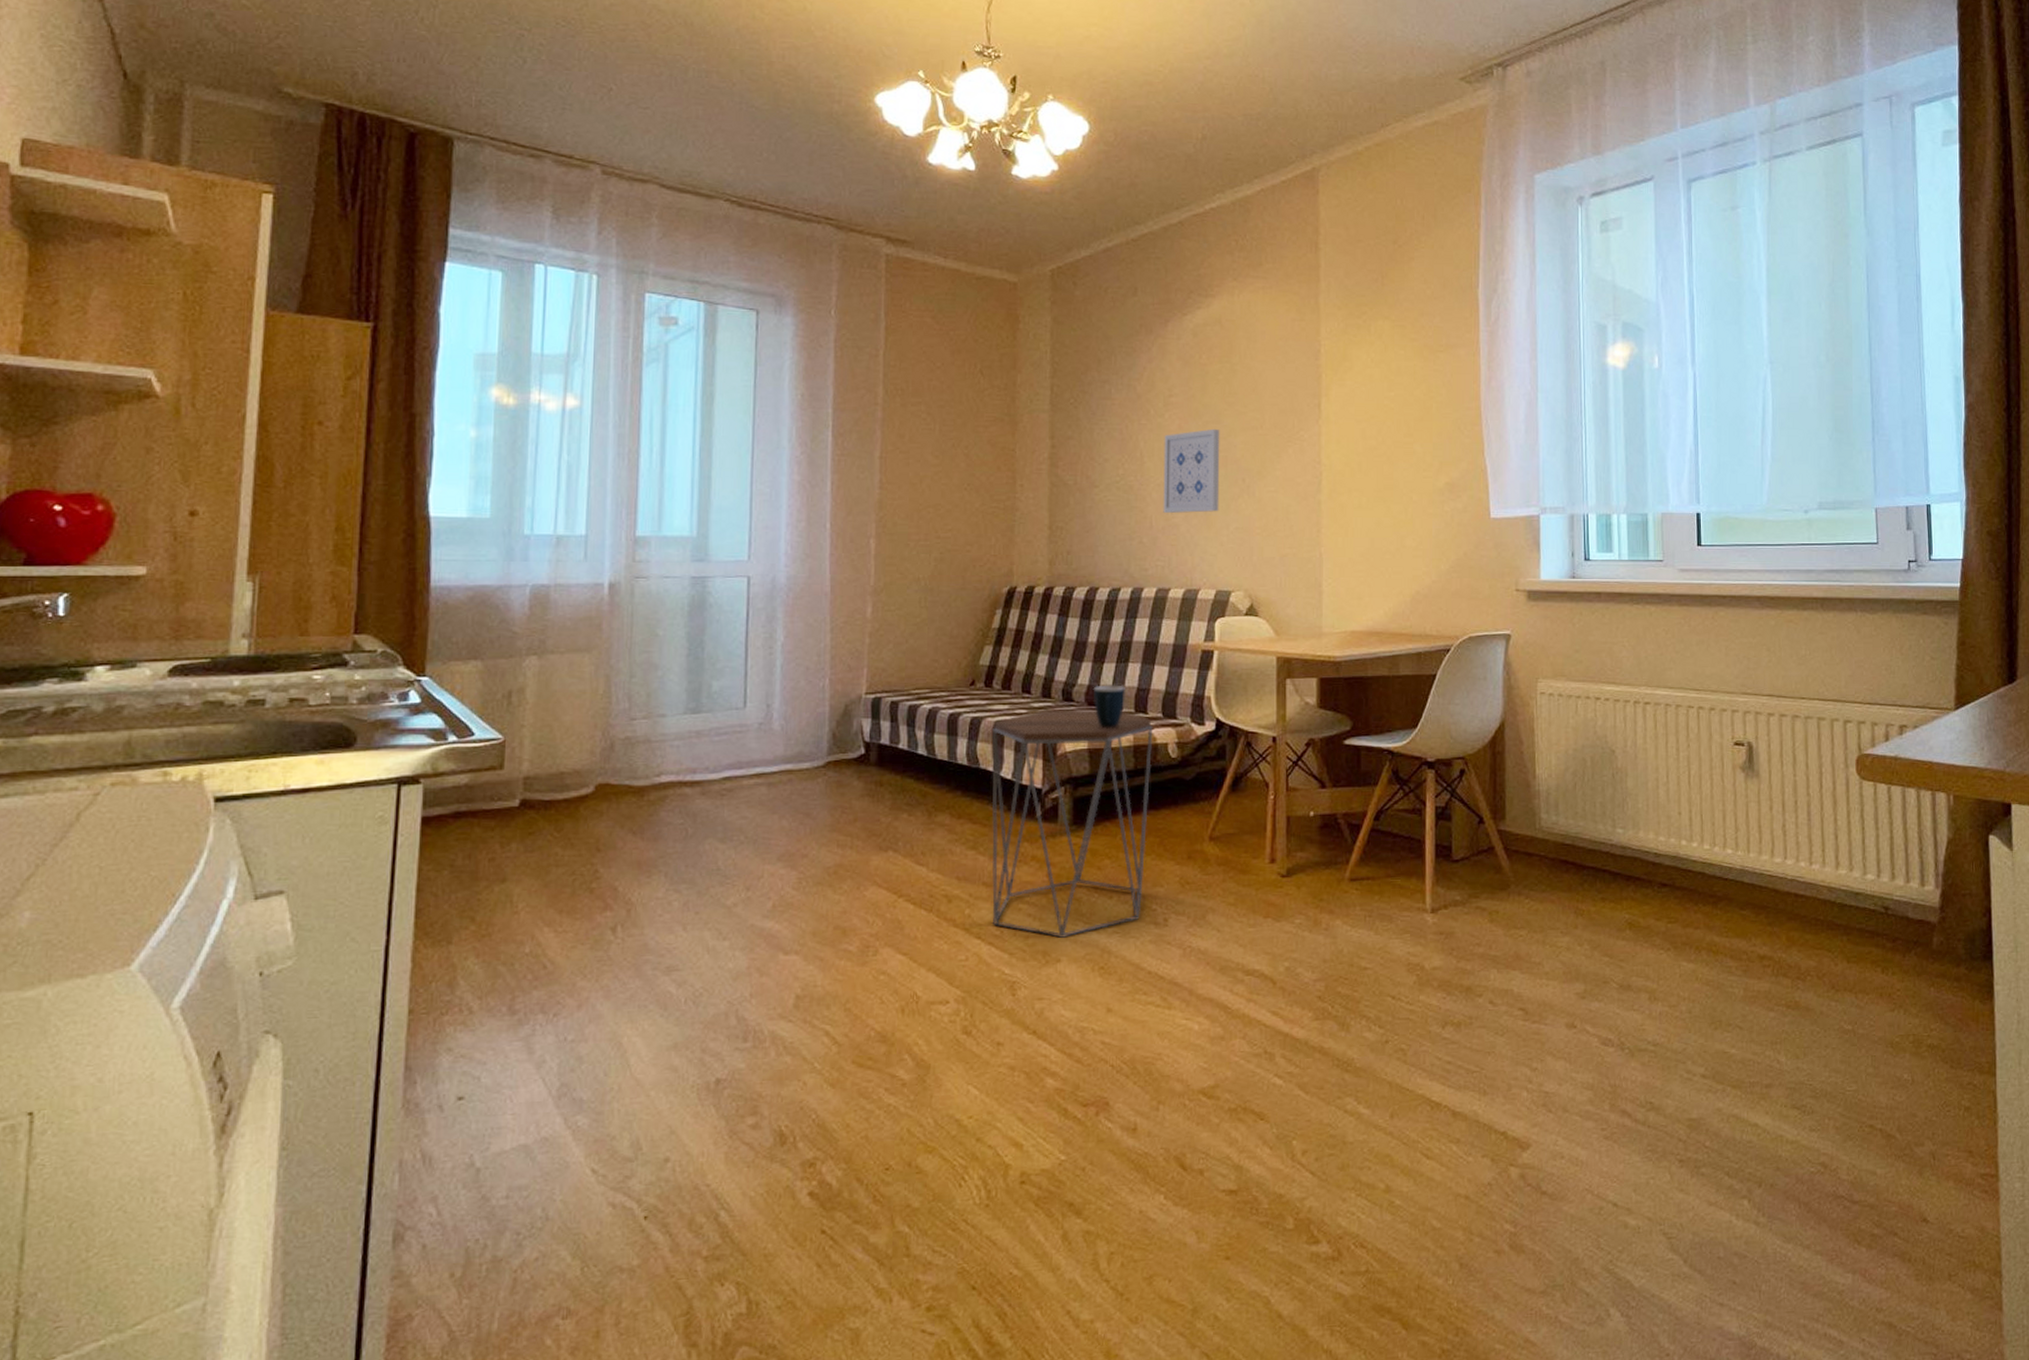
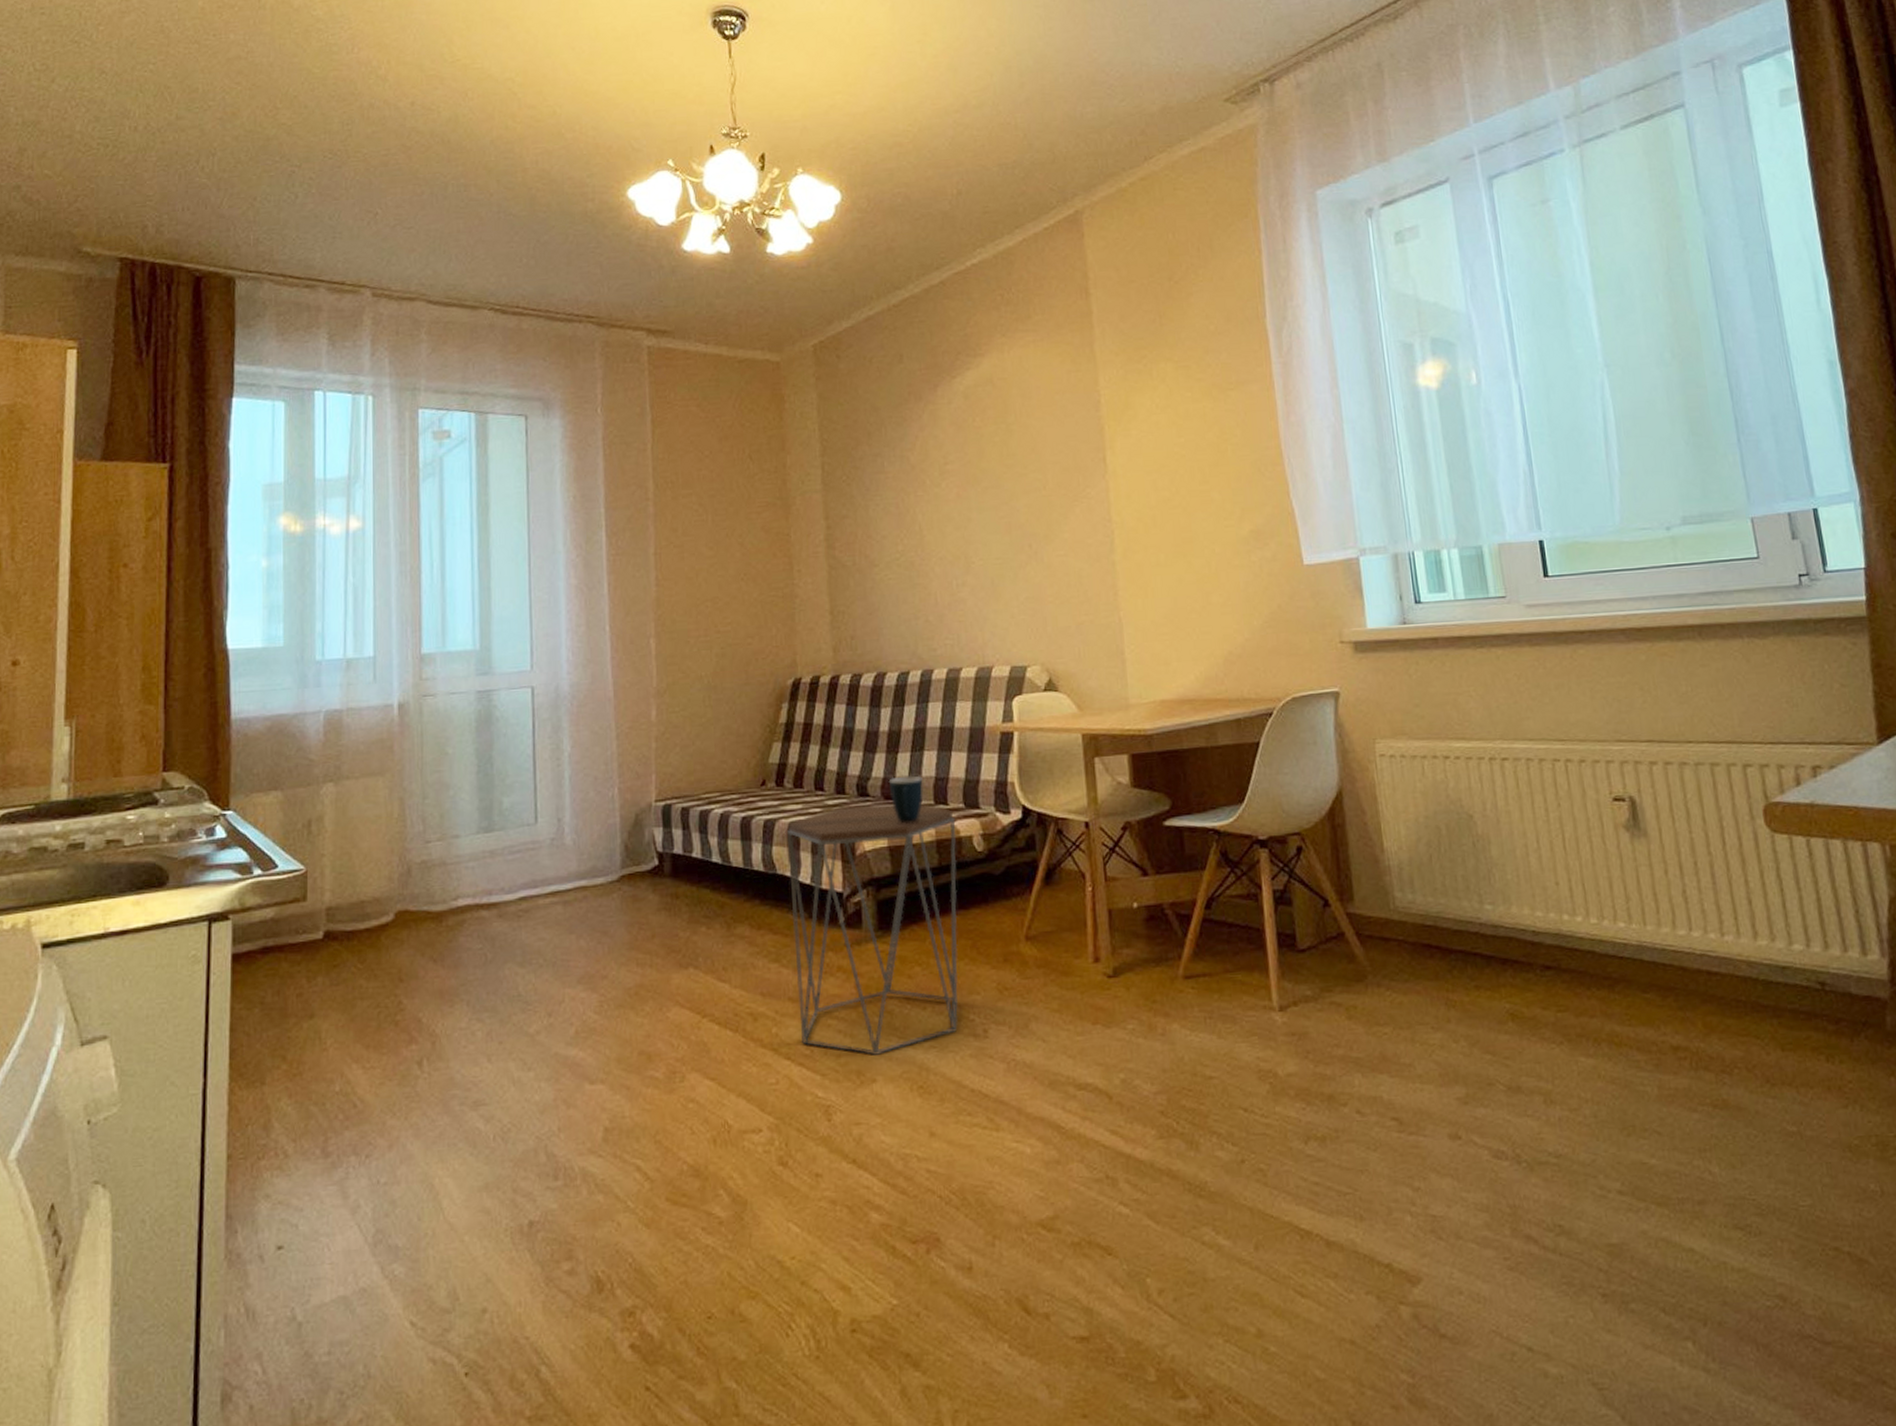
wall art: present [1163,428,1220,514] -> none [942,494,1007,589]

